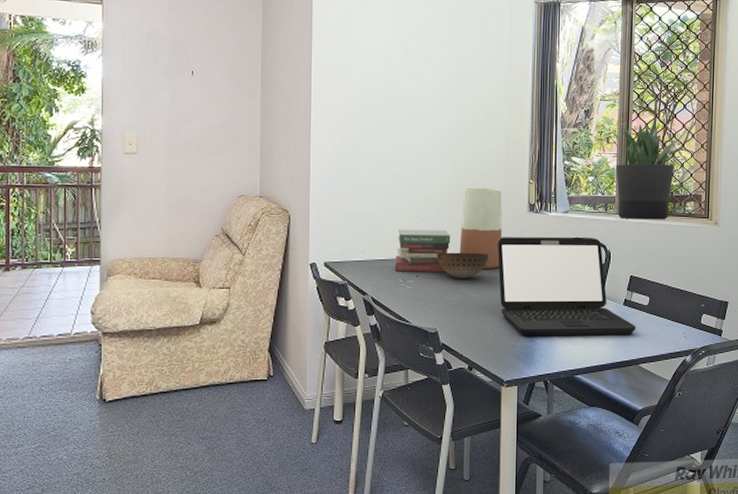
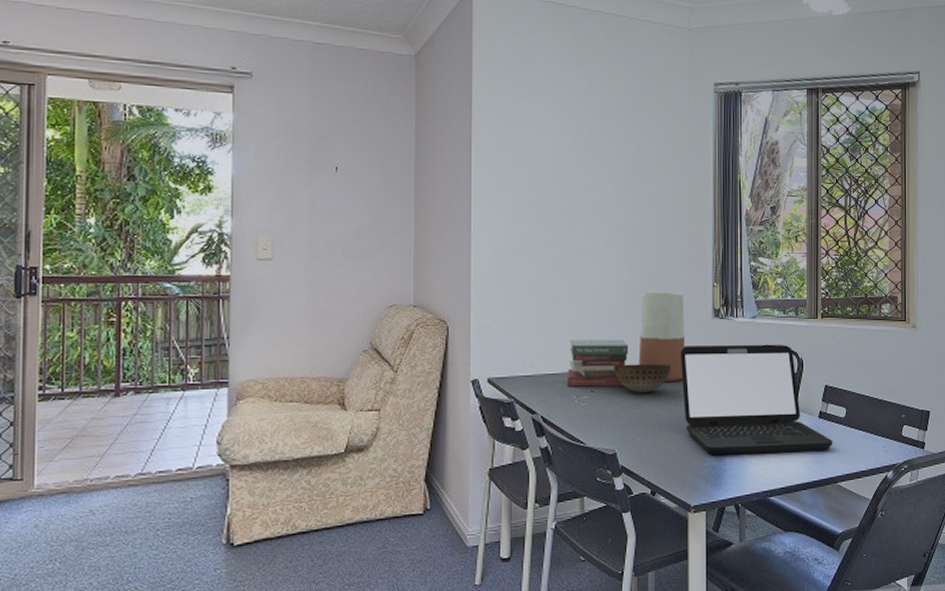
planter: present [615,117,676,220] -> none [805,214,868,324]

